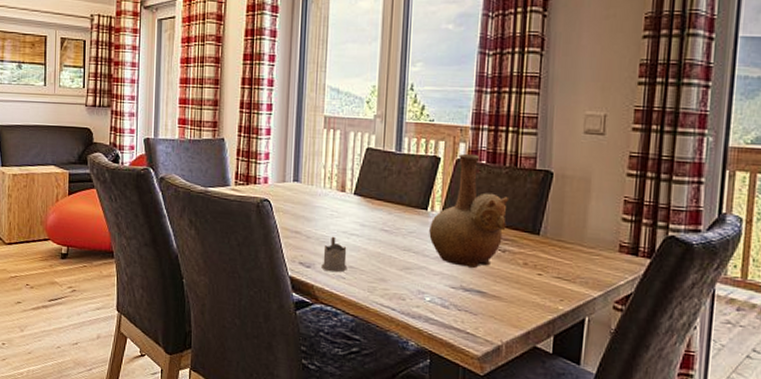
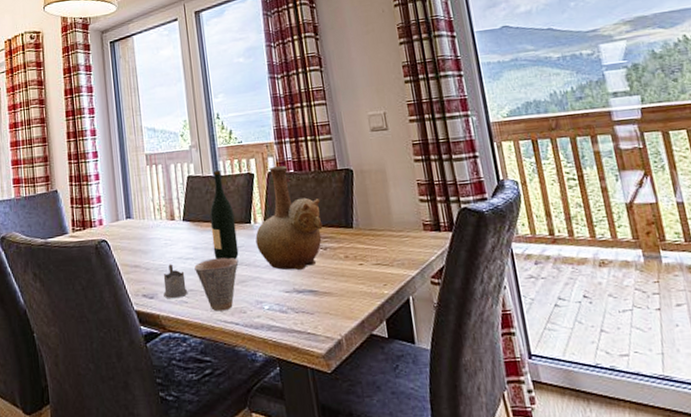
cup: none [358,239,407,295] -> present [194,257,239,312]
wine bottle: none [381,146,411,244] -> present [209,169,239,260]

